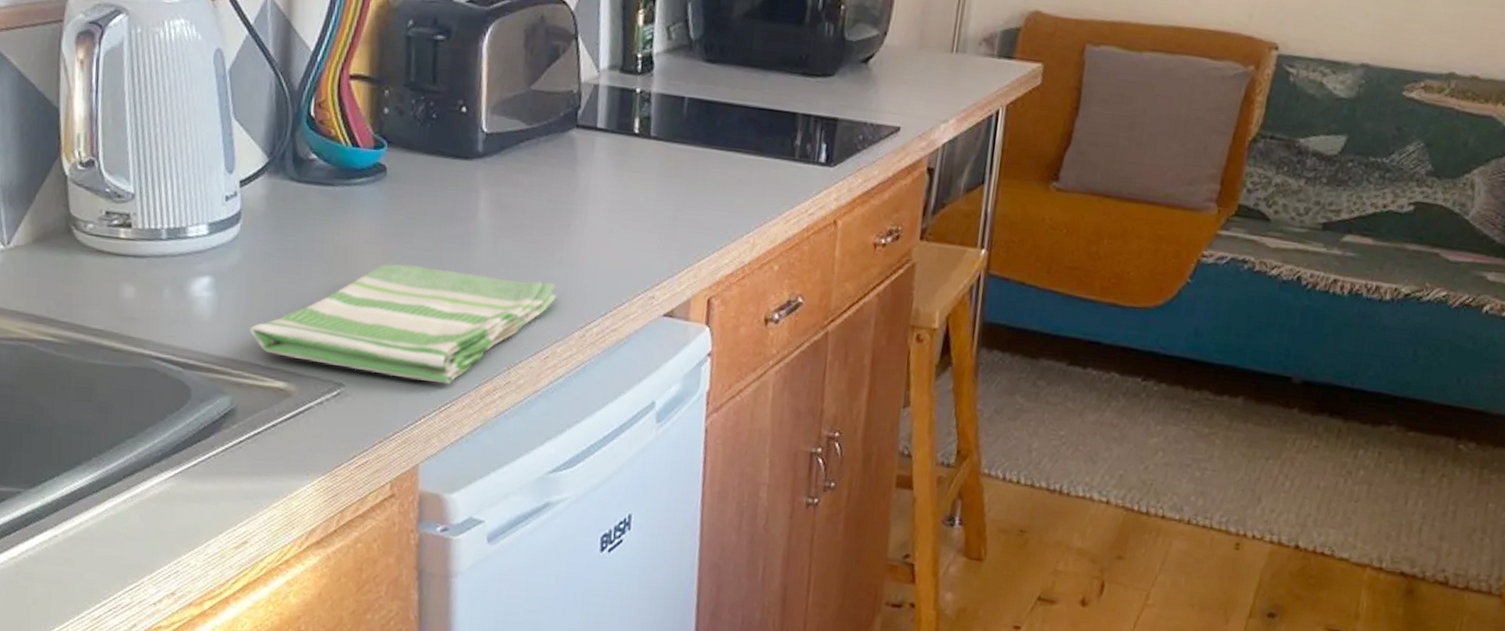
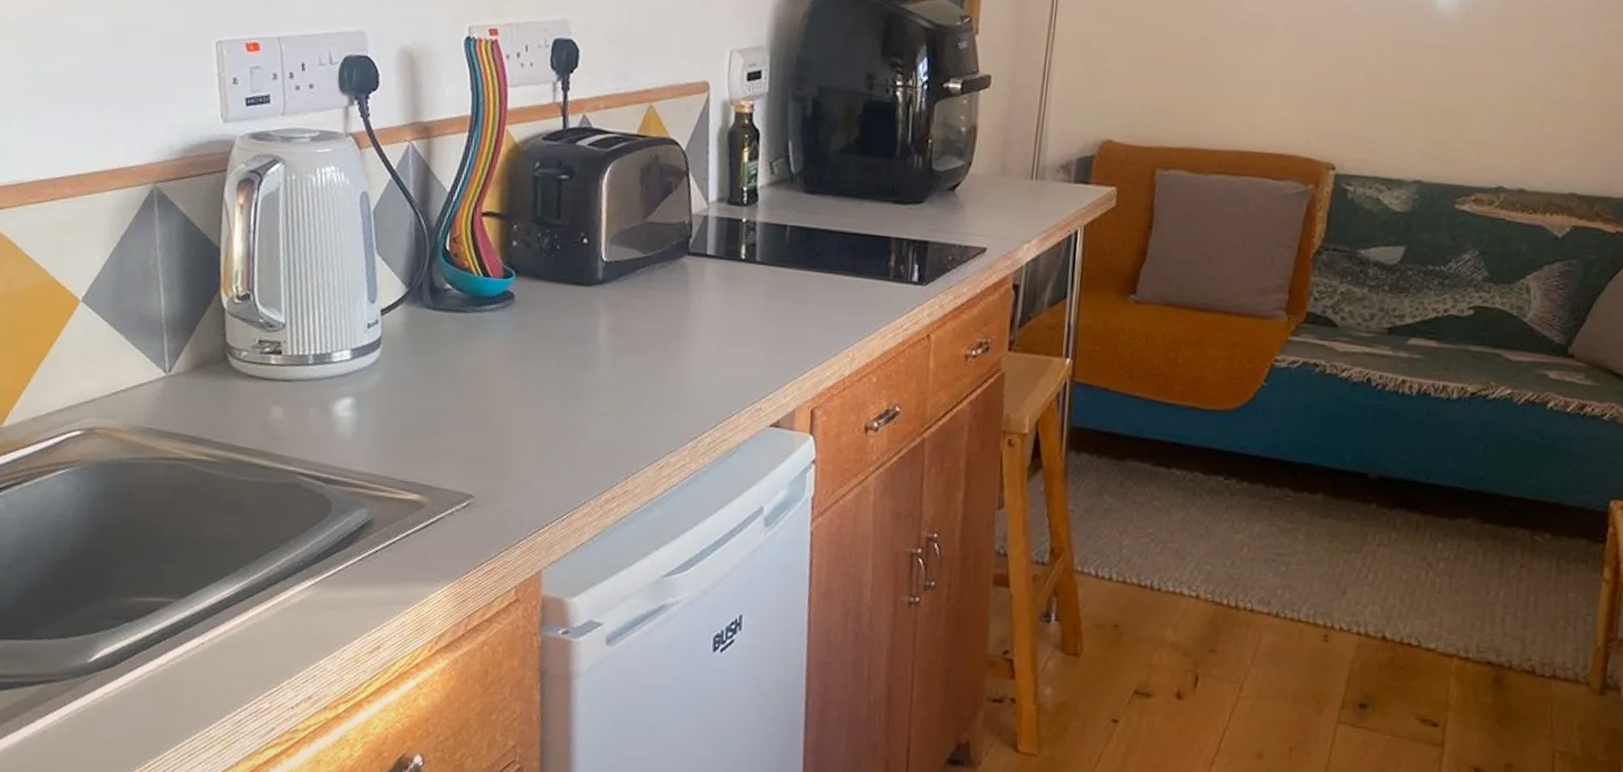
dish towel: present [250,263,558,385] -> none [387,382,671,494]

